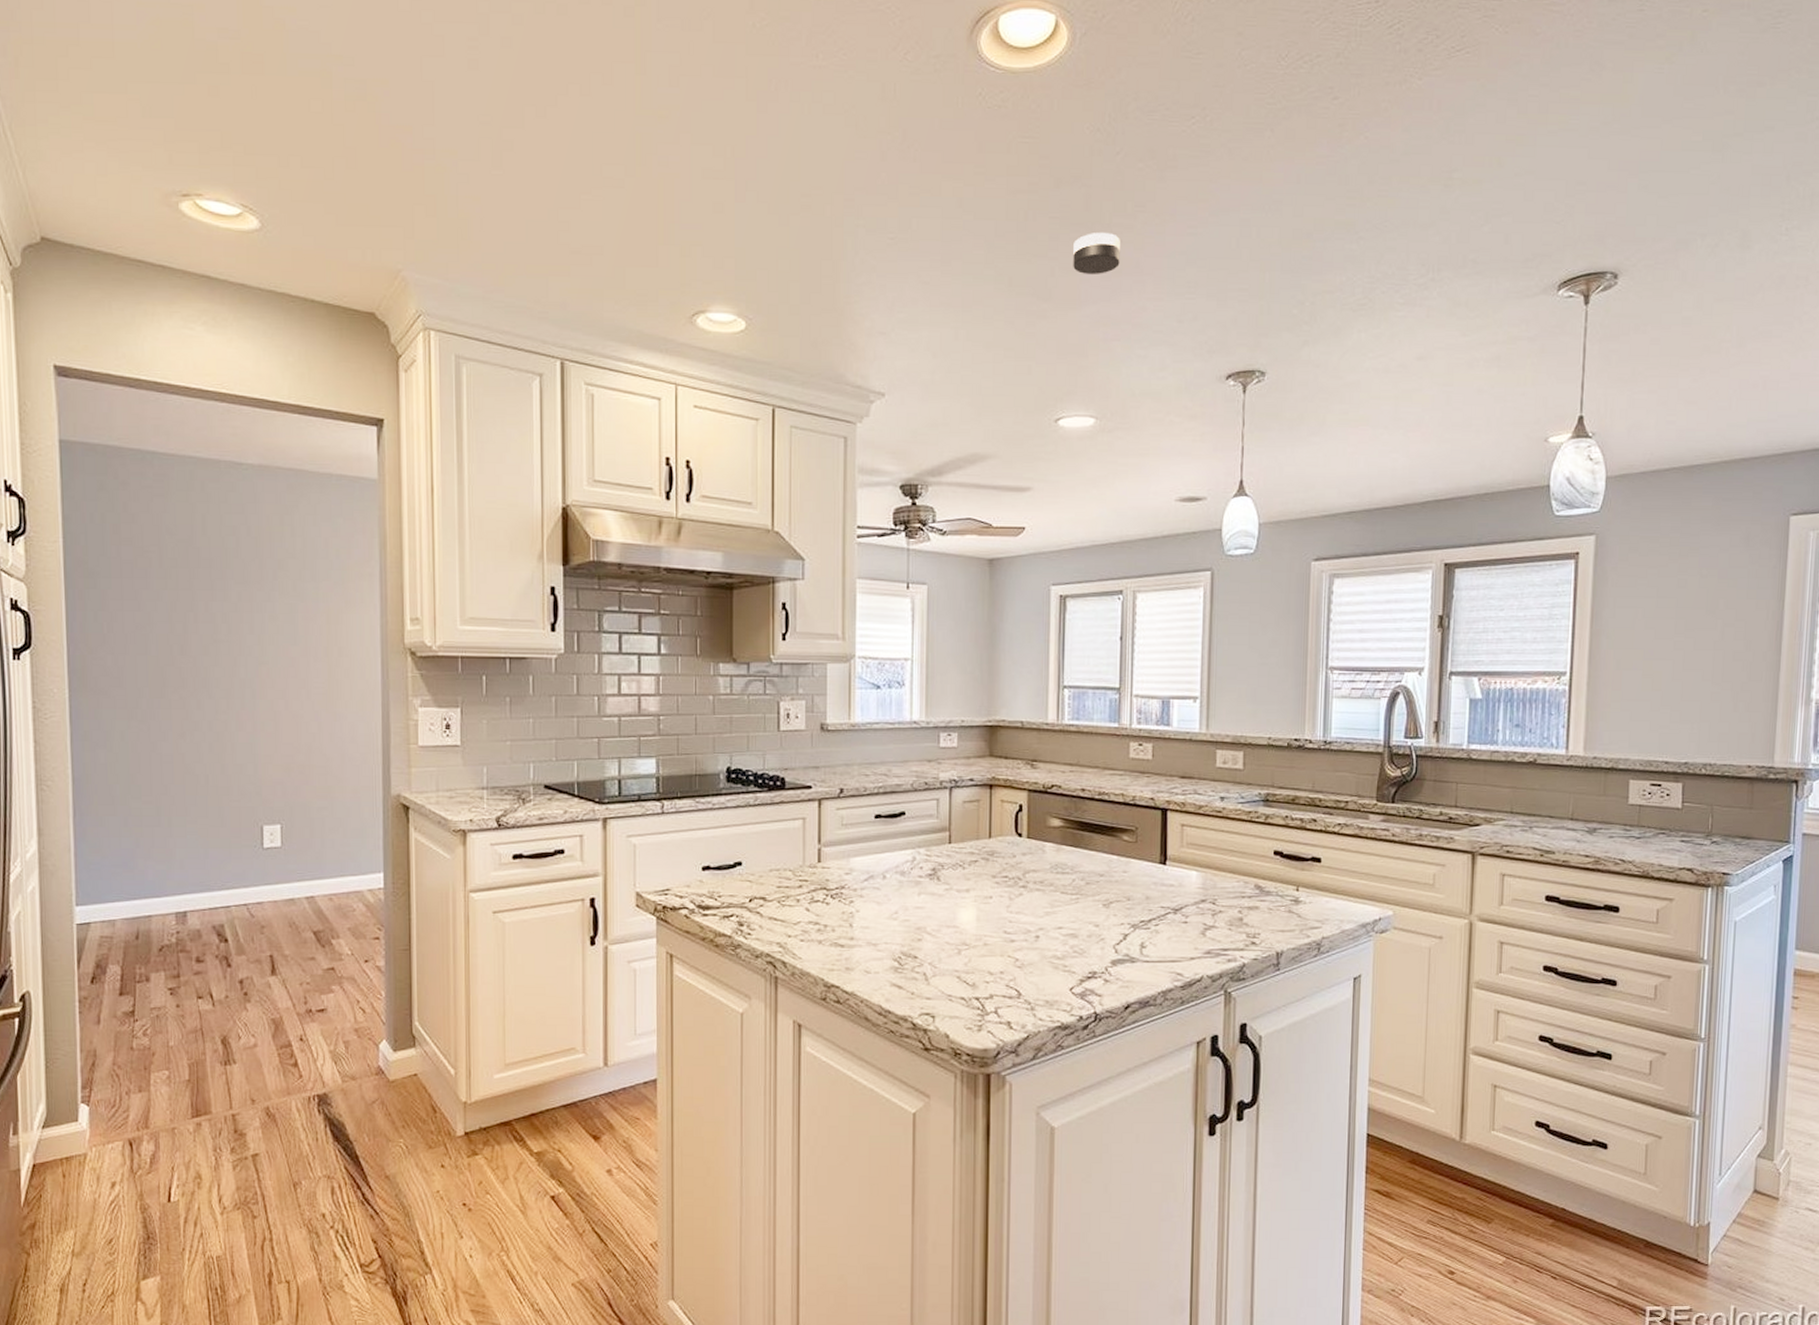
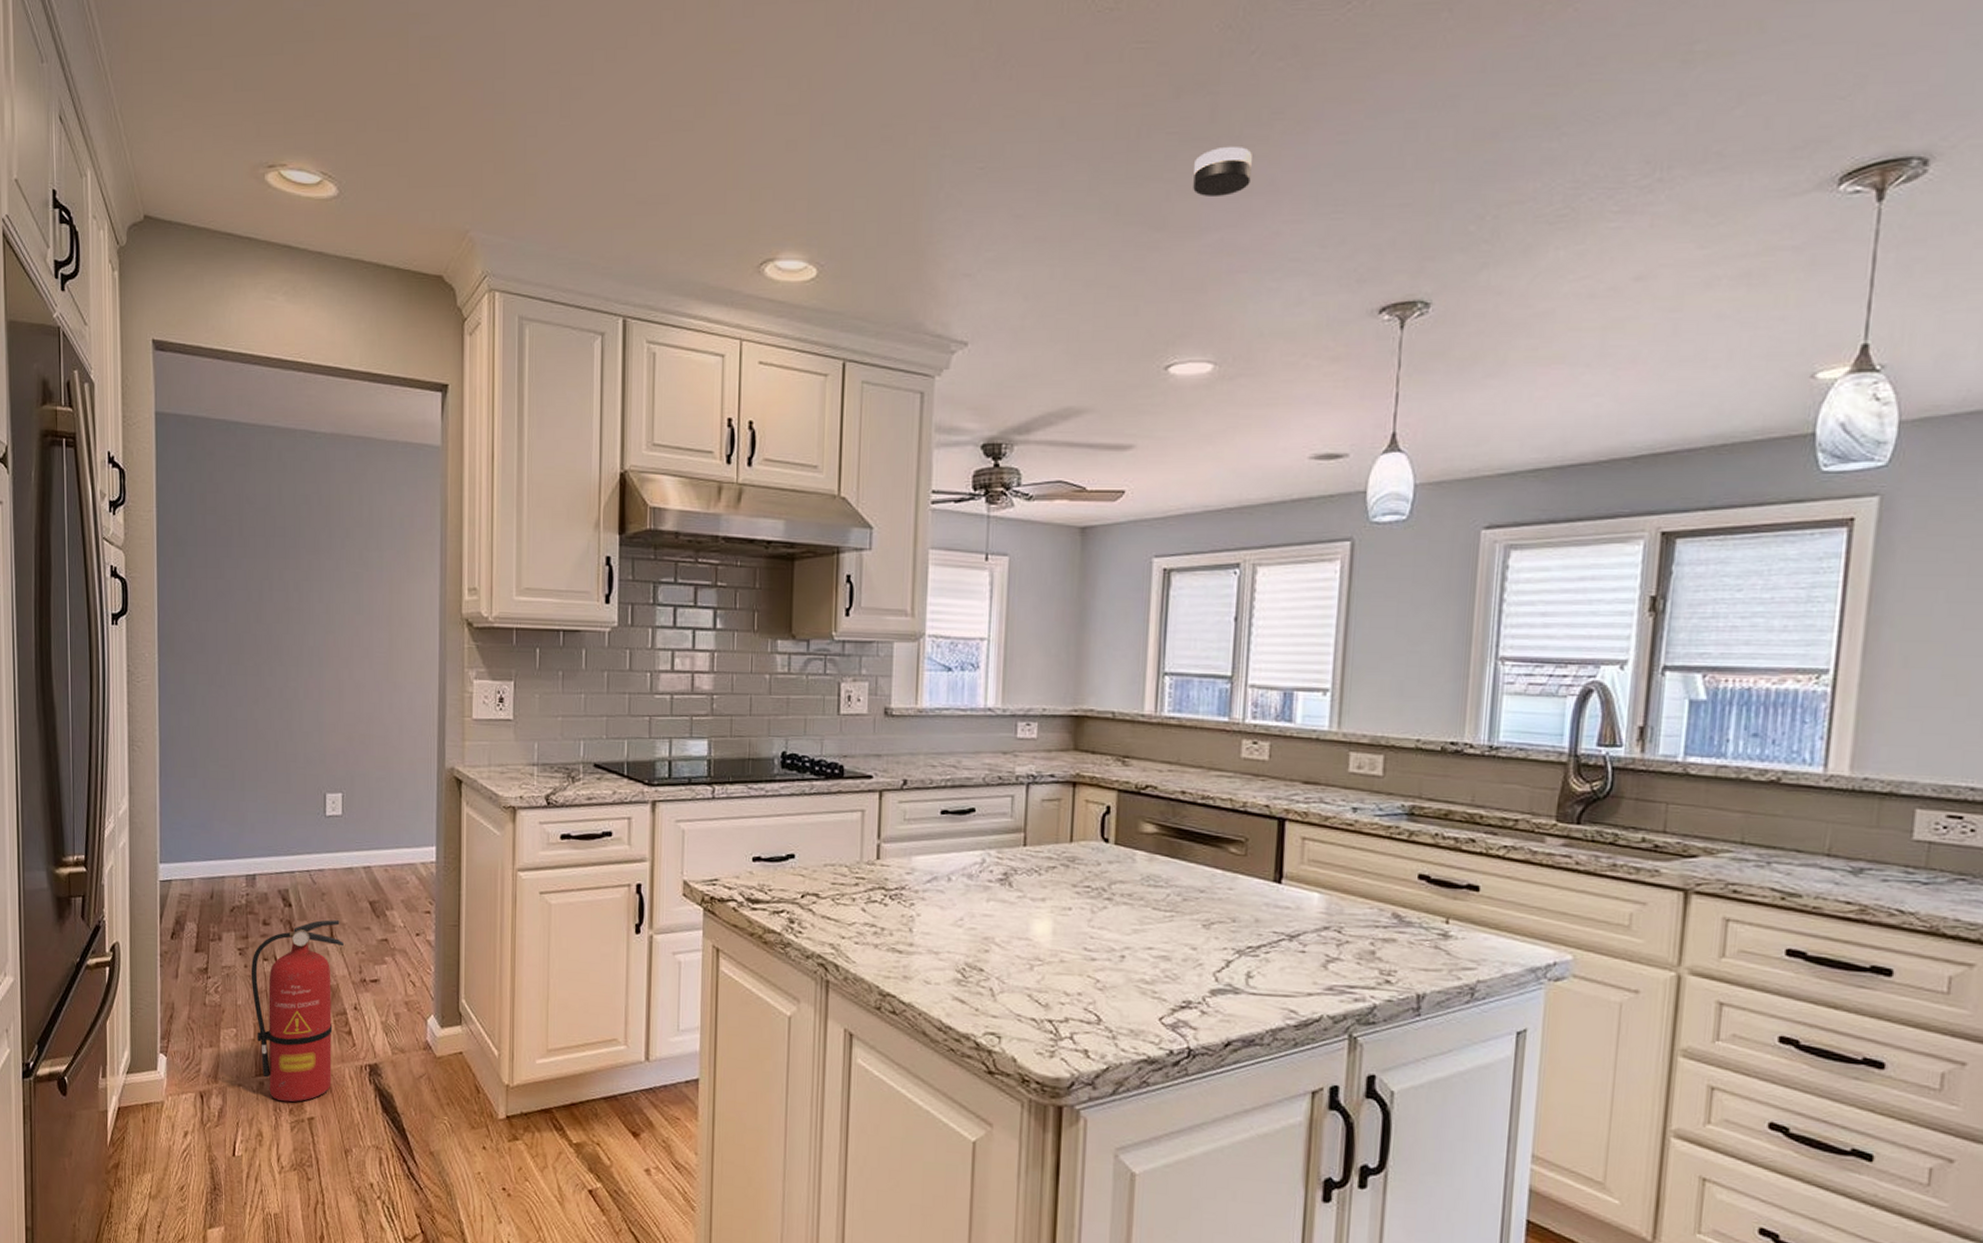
fire extinguisher: none [183,952,286,1141] -> present [250,920,343,1103]

